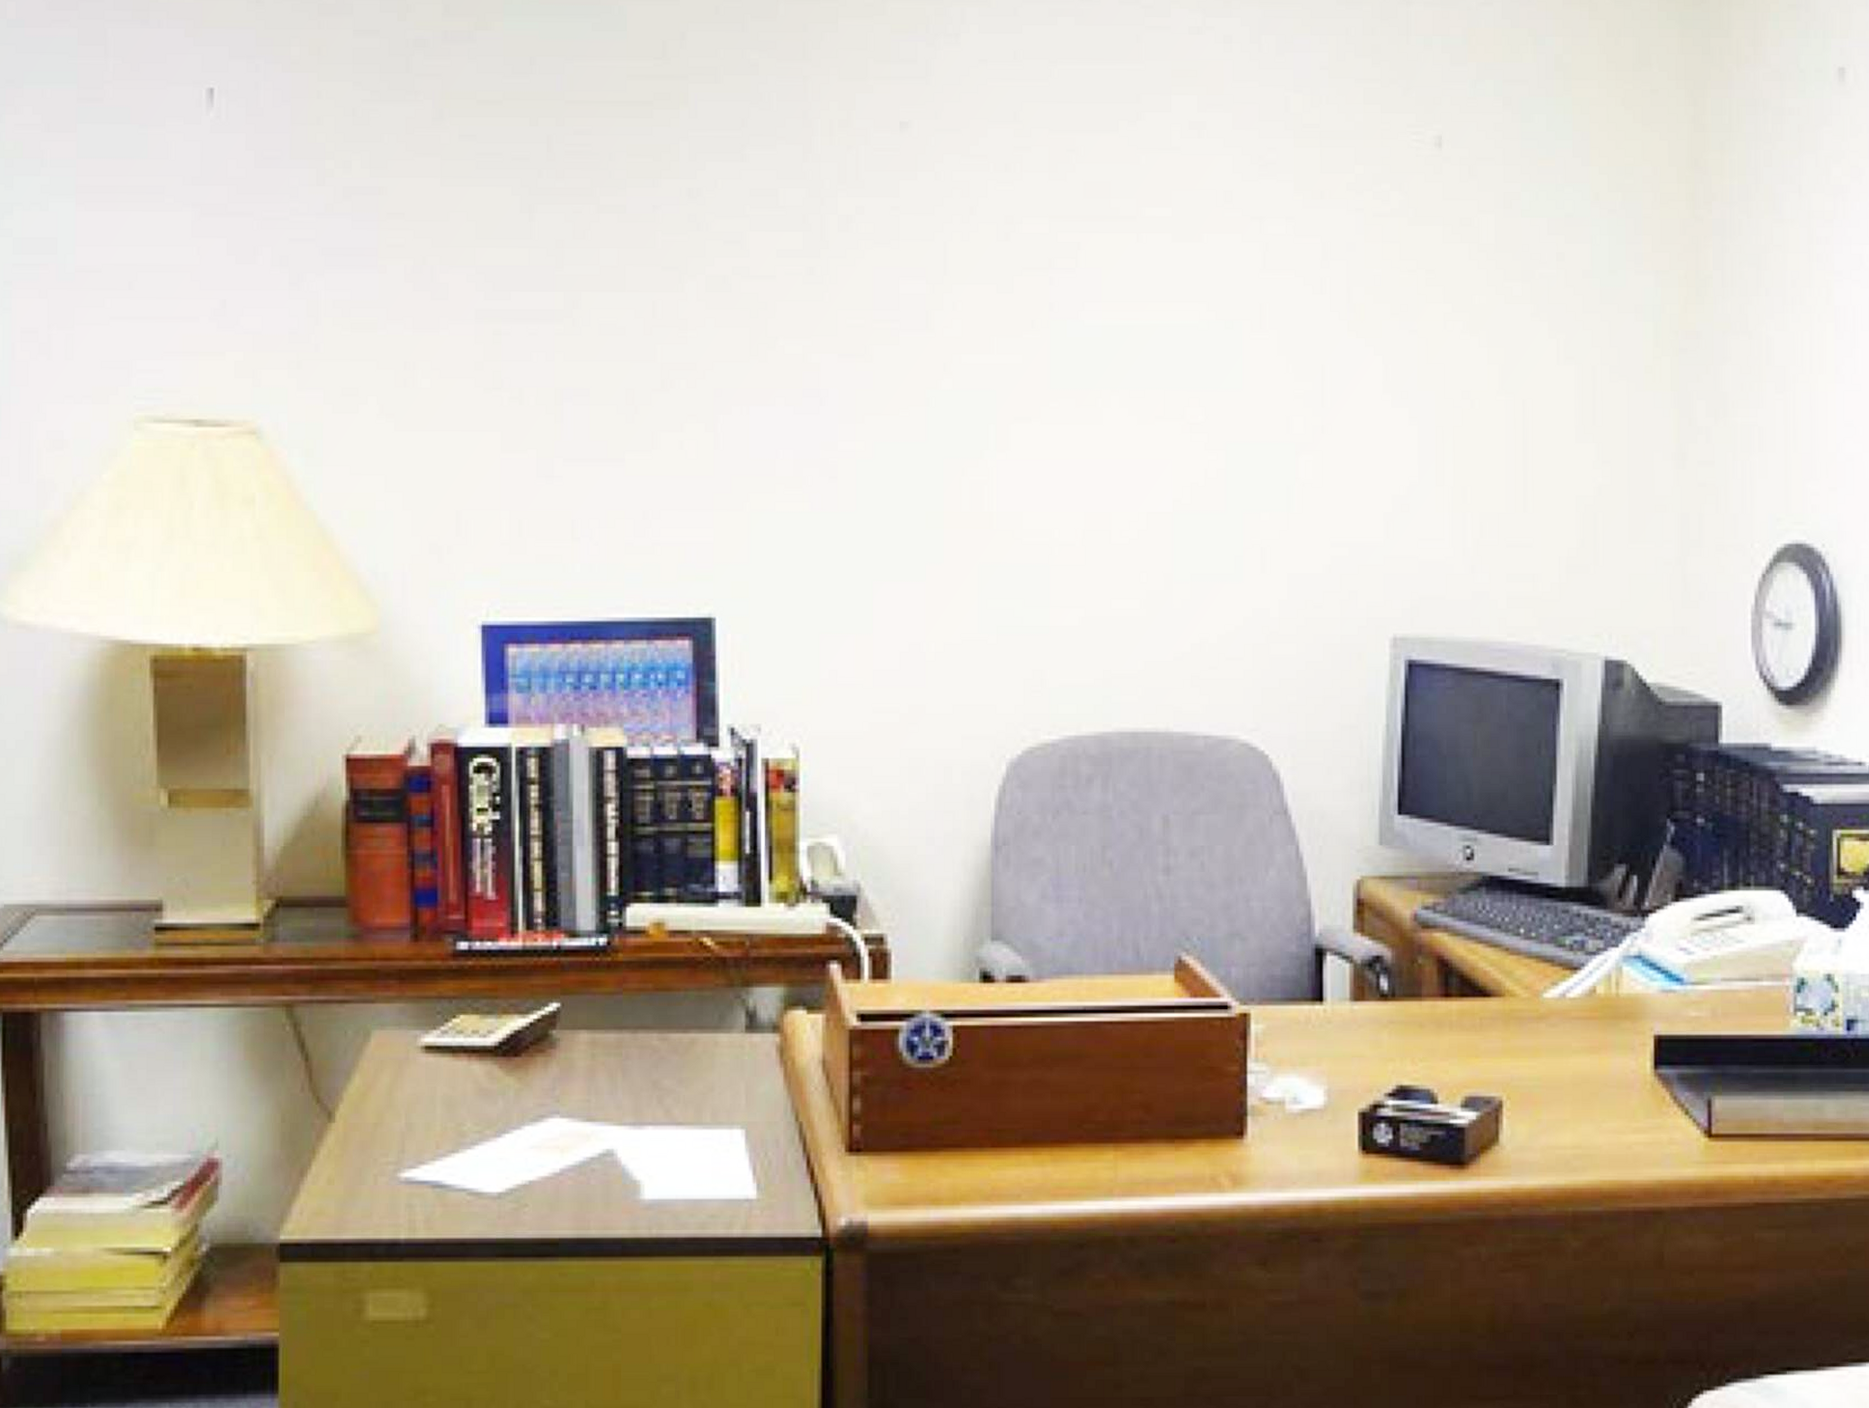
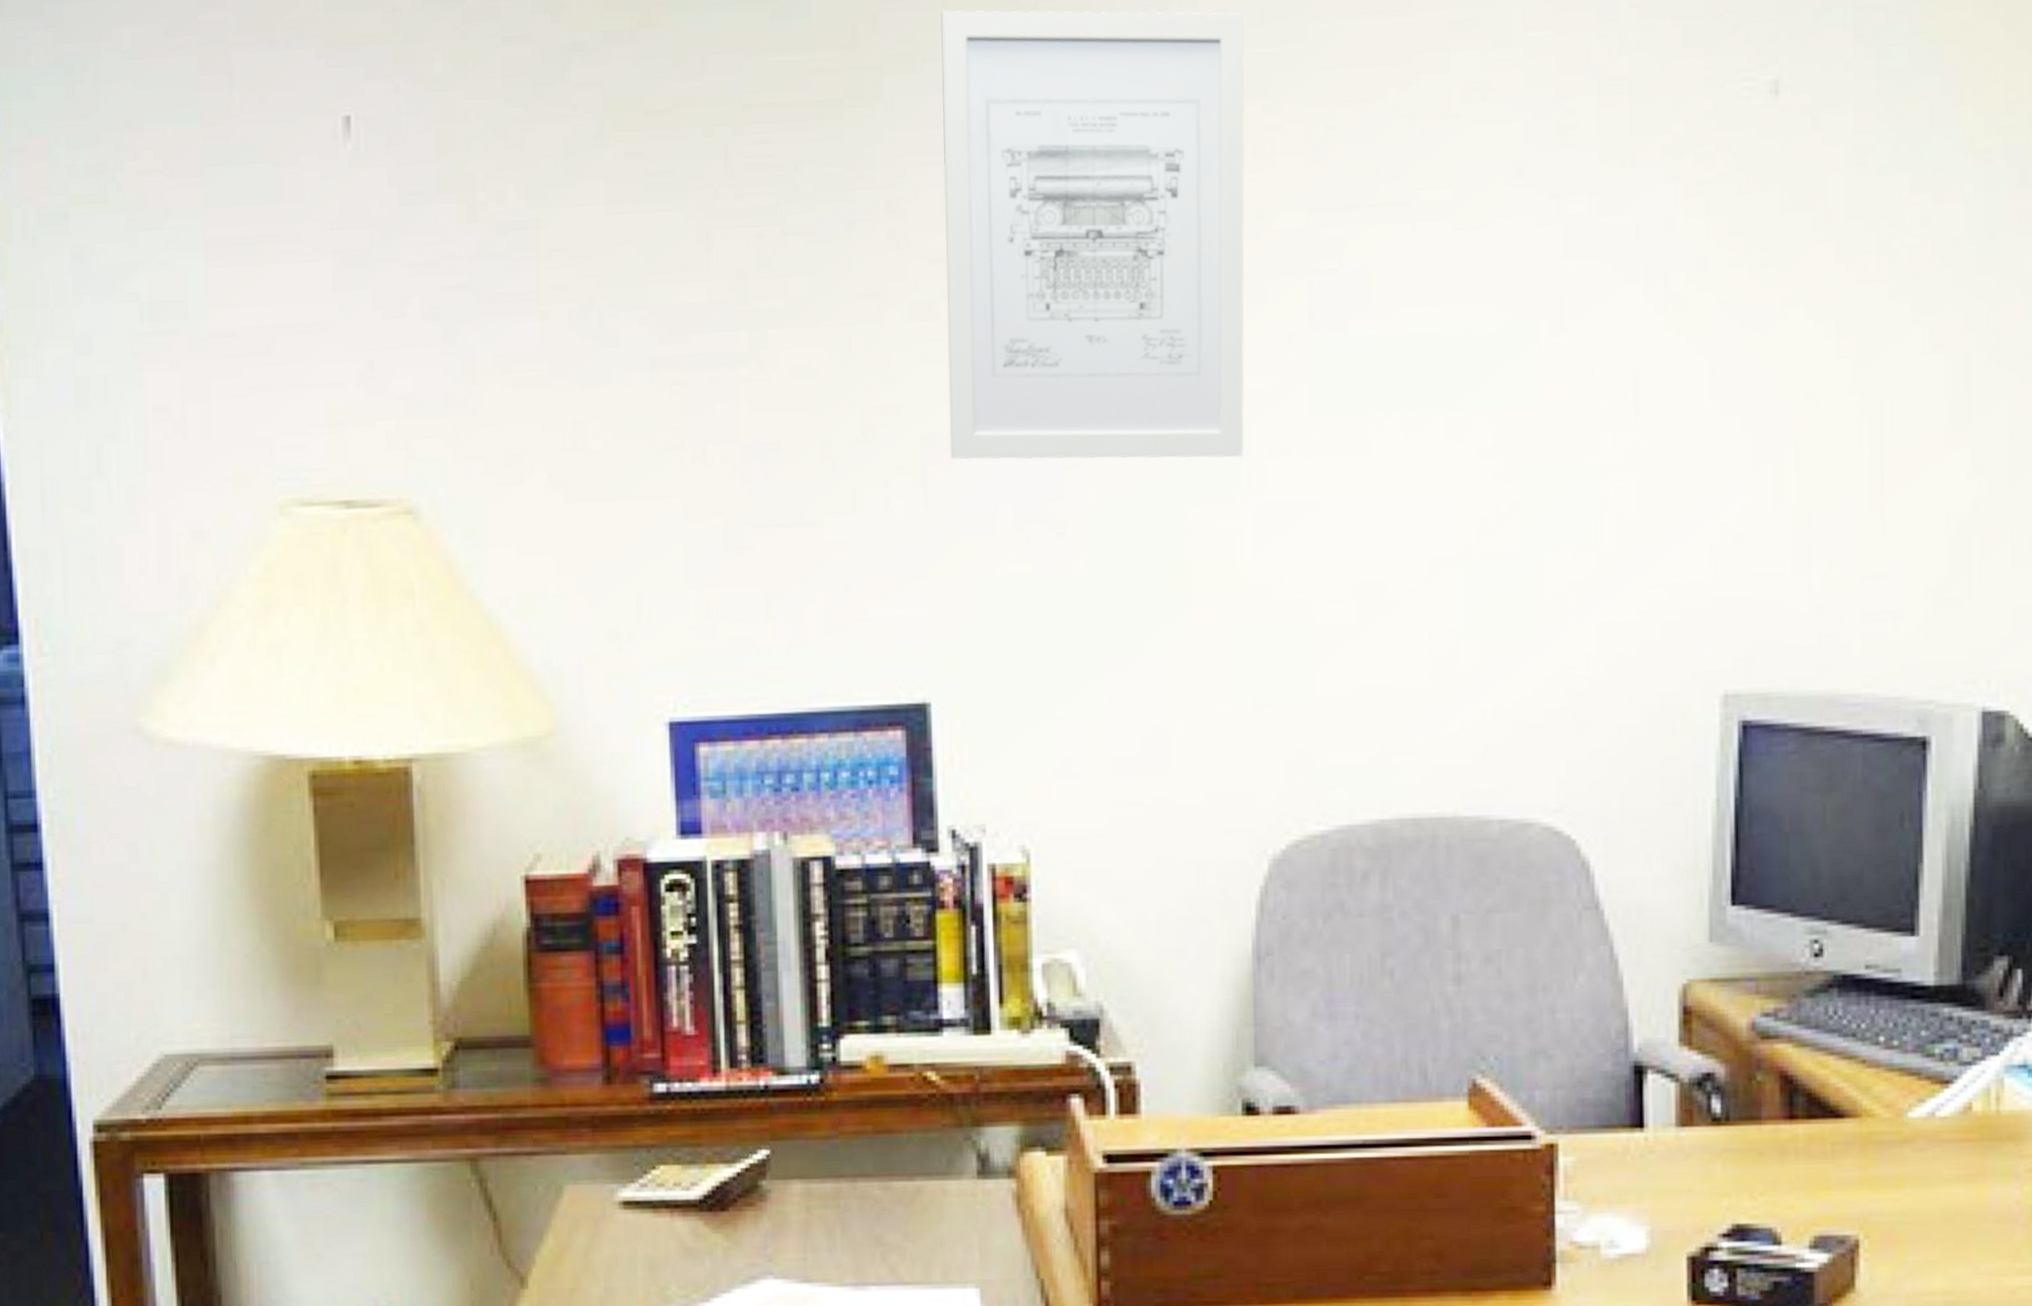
wall art: none [738,33,1000,421] -> present [941,10,1246,460]

